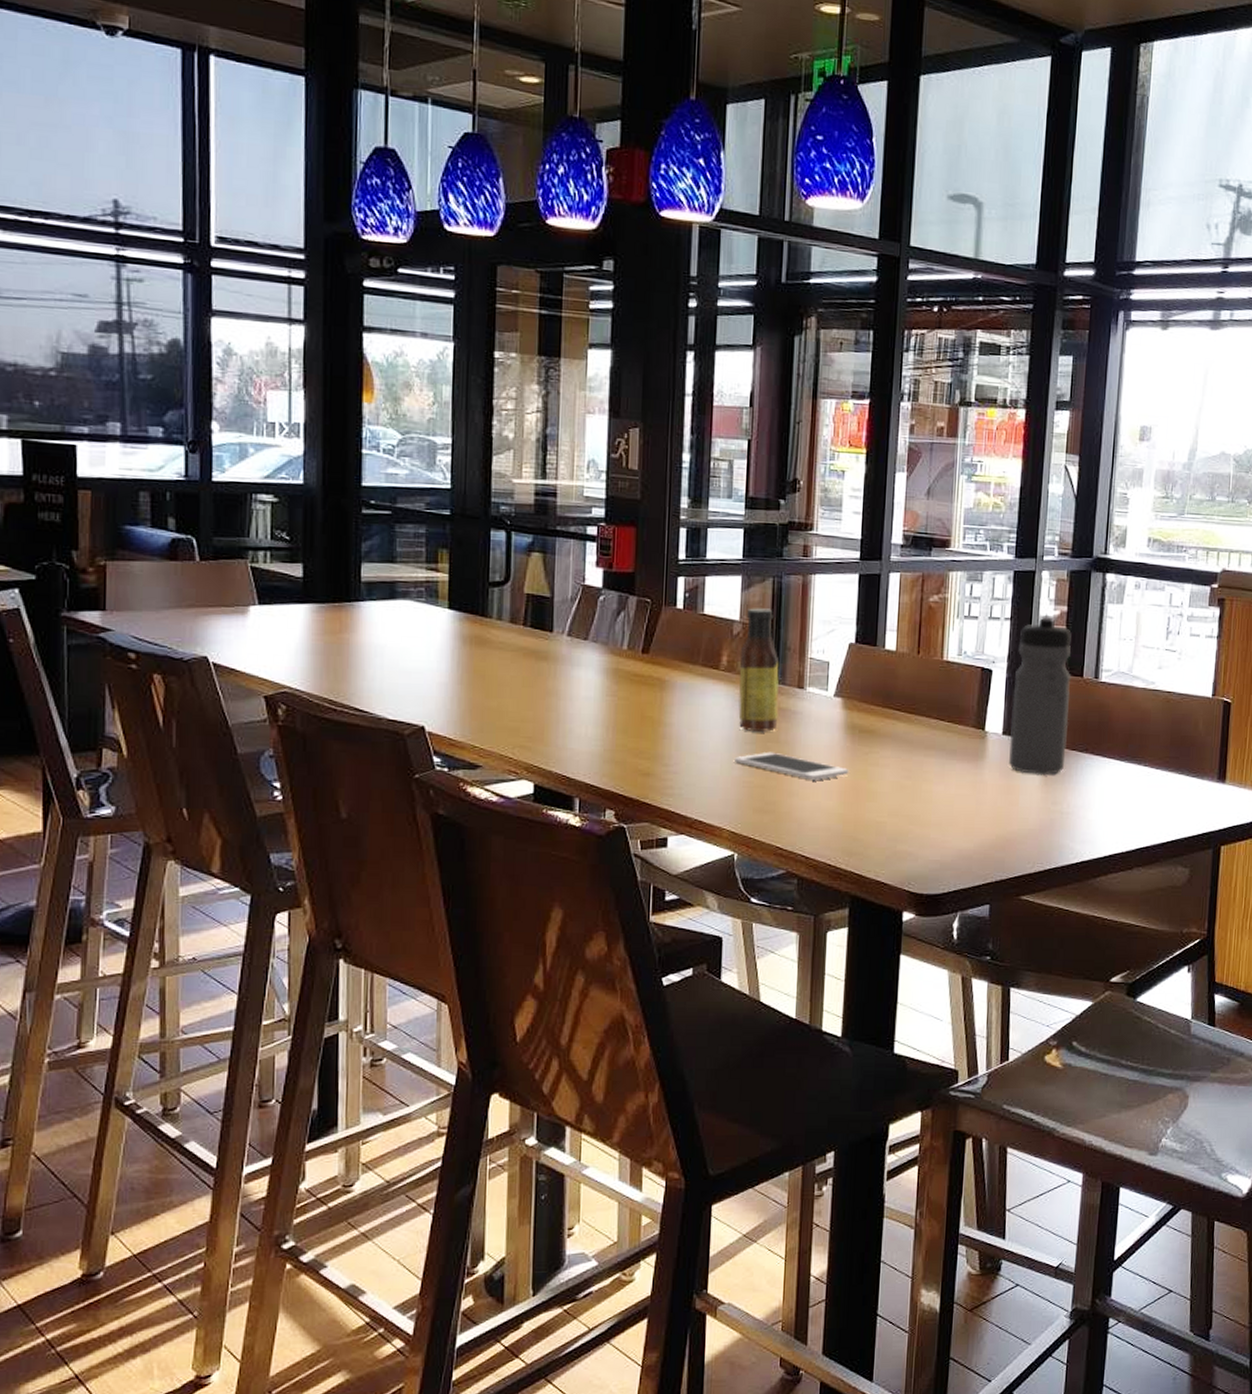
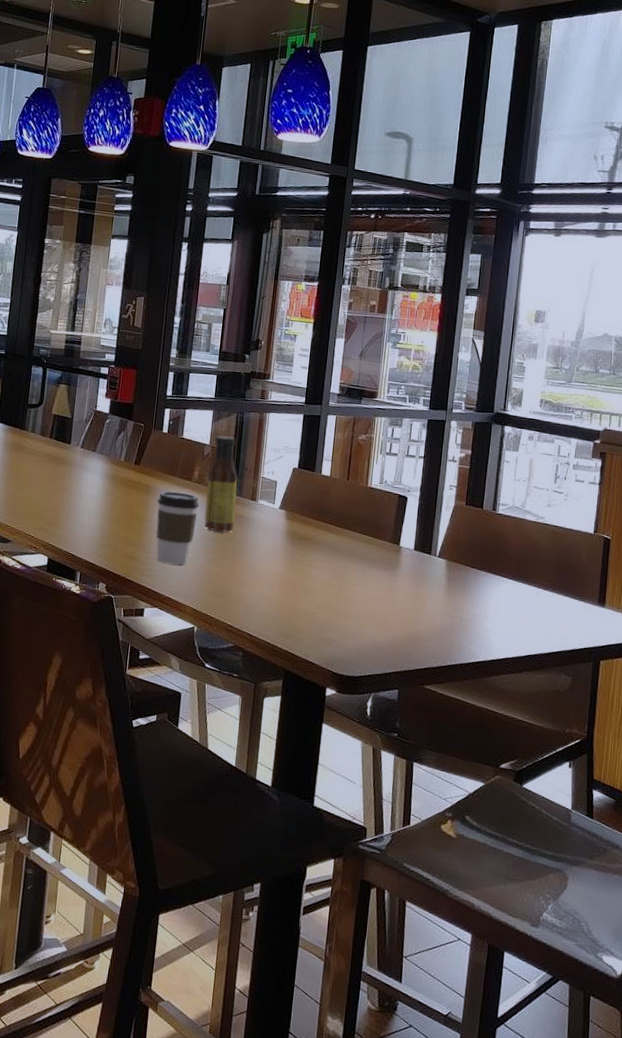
coffee cup: none [675,684,732,778] -> present [156,491,200,565]
cell phone: present [735,751,849,780] -> none [199,548,289,574]
water bottle: present [1009,615,1072,776] -> none [419,456,474,587]

